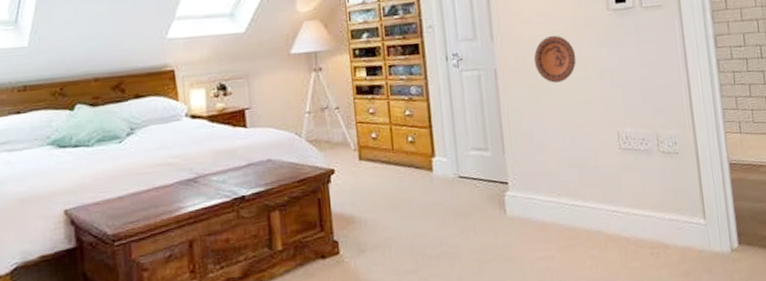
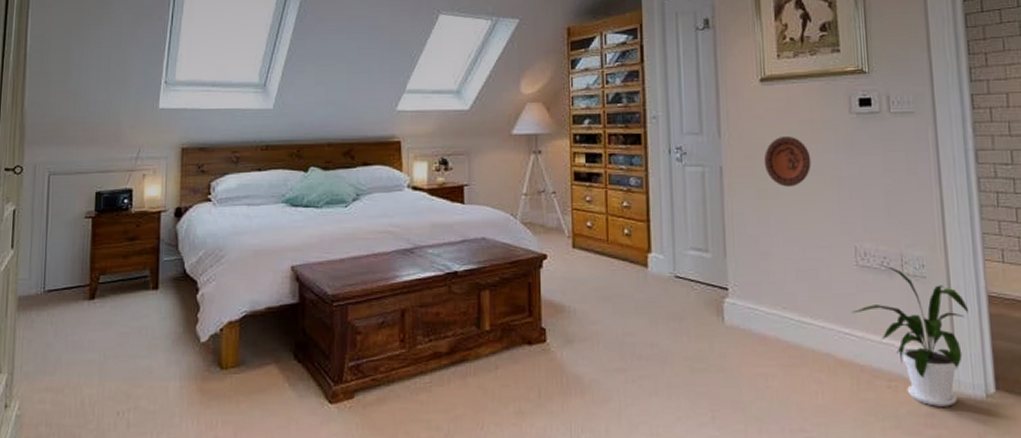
house plant: none [618,145,714,266] -> present [852,264,968,407]

